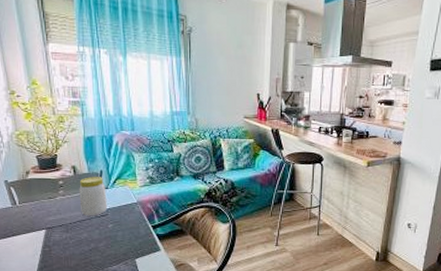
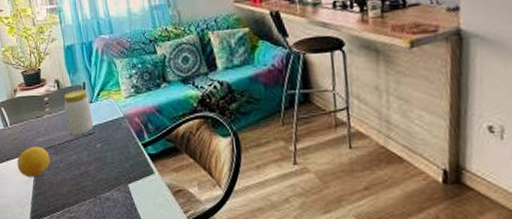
fruit: none [23,224,60,252] -> present [17,146,50,178]

